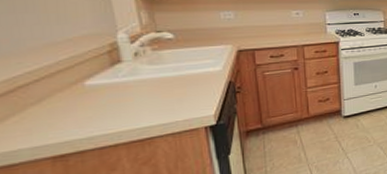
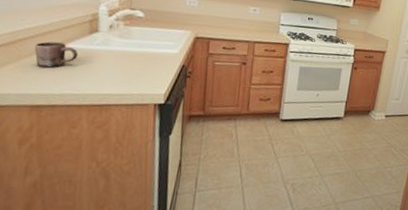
mug: none [43,81,102,112] -> present [35,41,79,68]

